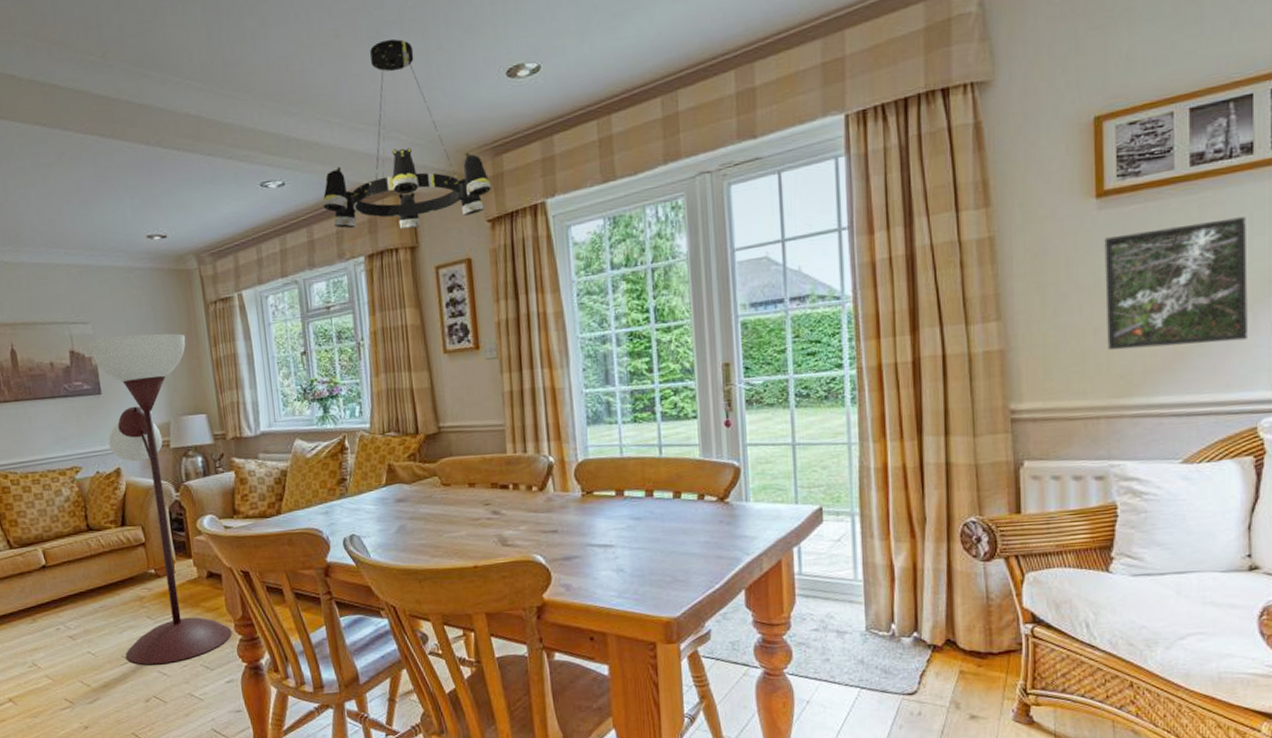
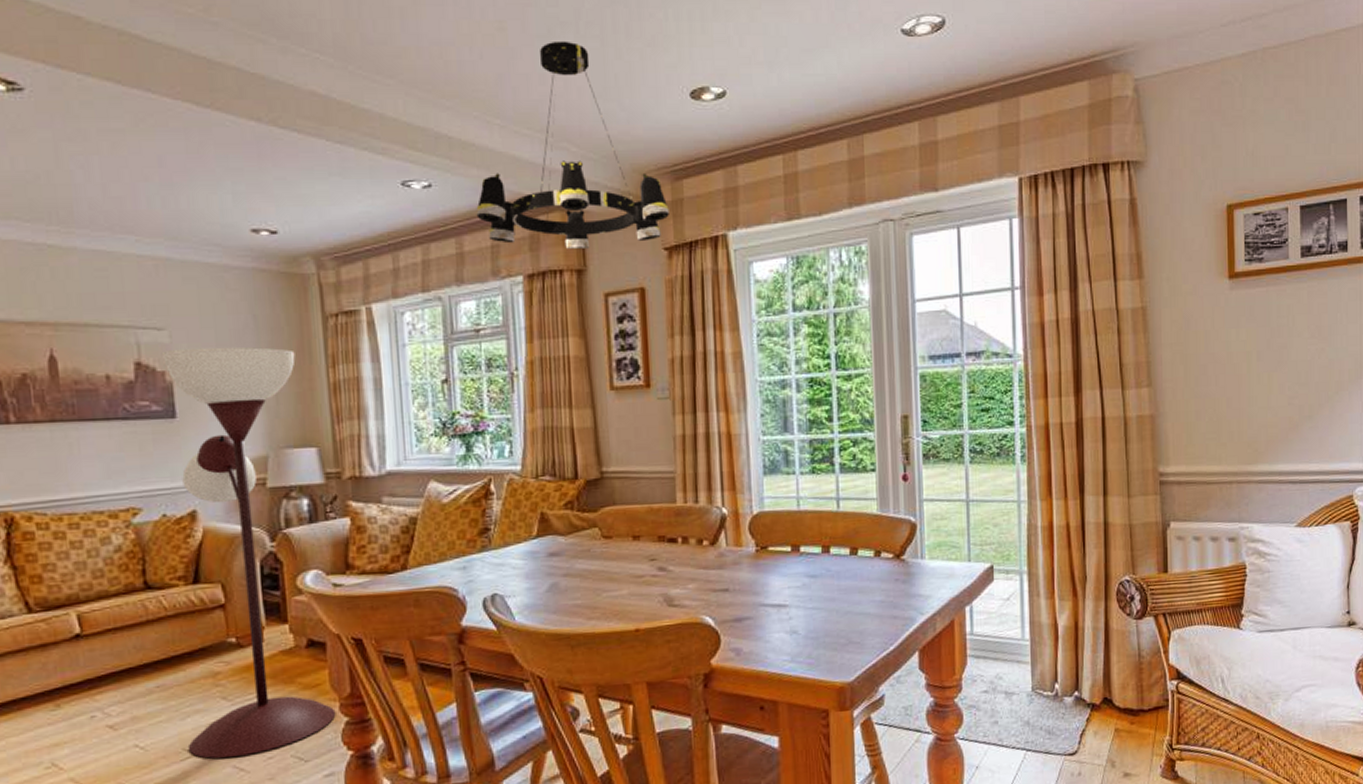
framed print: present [1104,217,1248,351] -> none [1235,306,1345,420]

